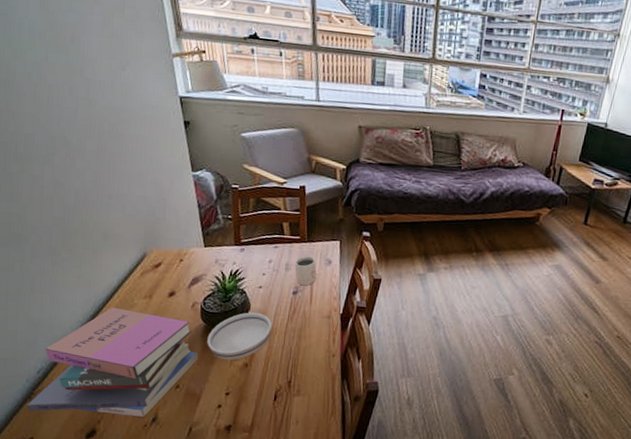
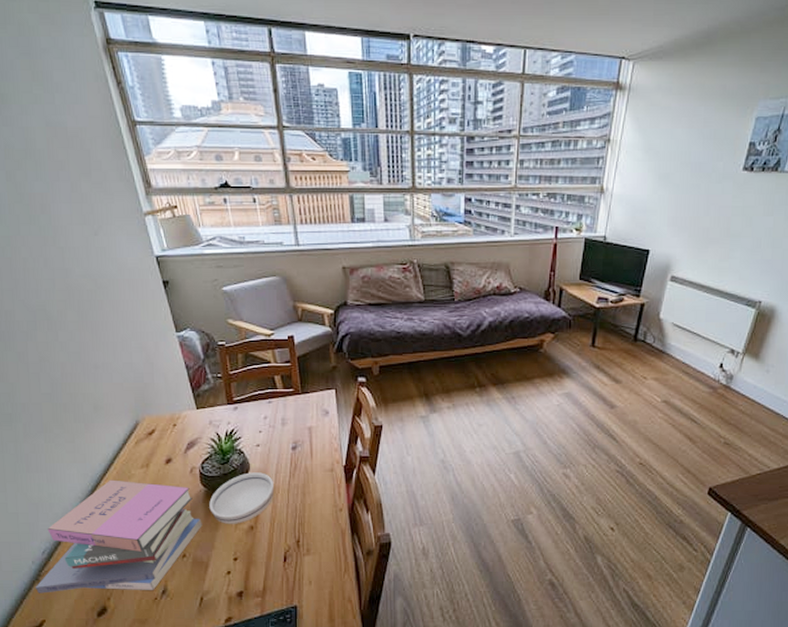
mug: present [295,256,317,286] -> none [291,409,314,440]

